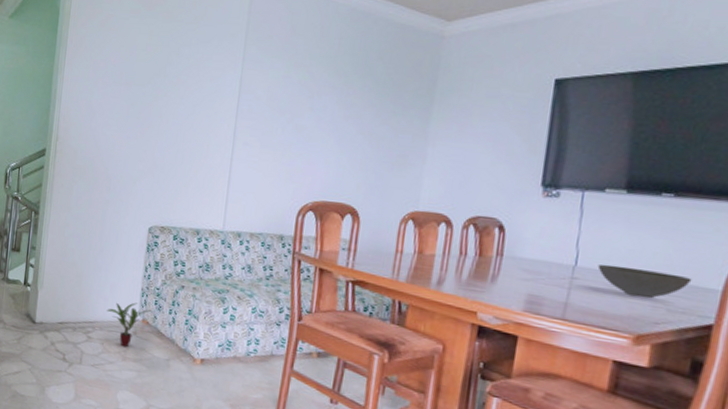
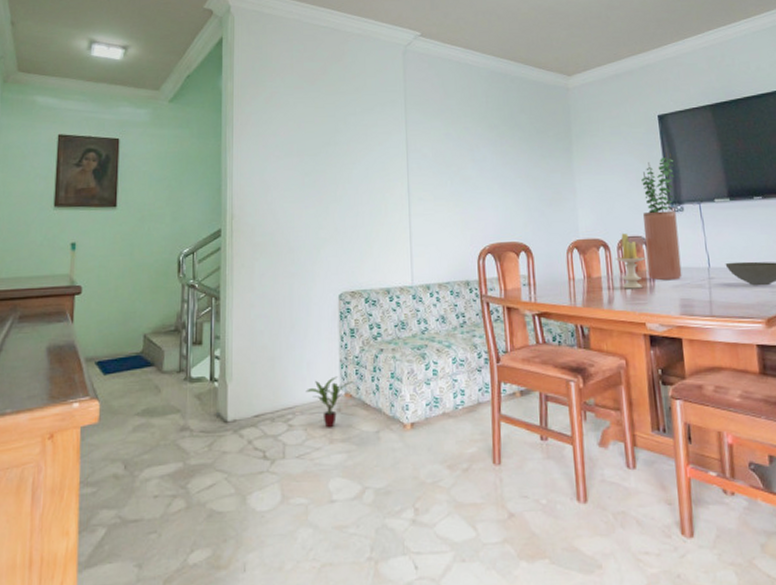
candle: none [456,211,496,275] -> present [615,233,646,289]
vase: none [493,125,563,274] -> present [641,152,682,281]

